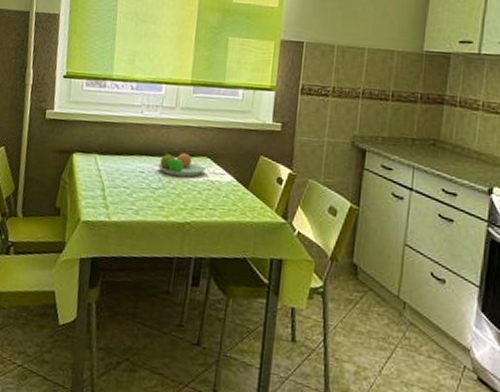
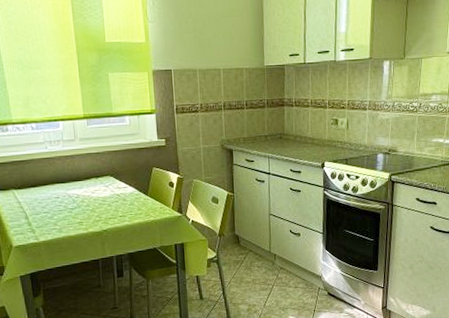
fruit bowl: present [157,151,207,177] -> none [69,176,111,196]

